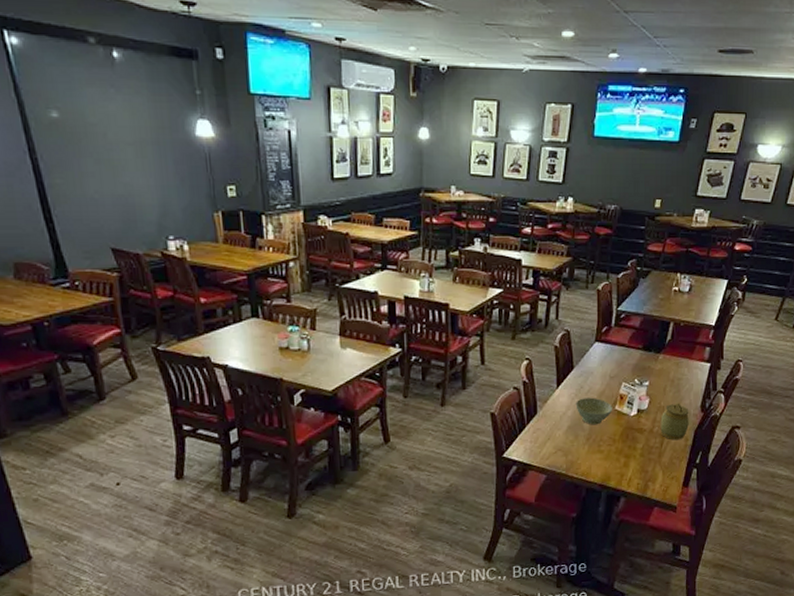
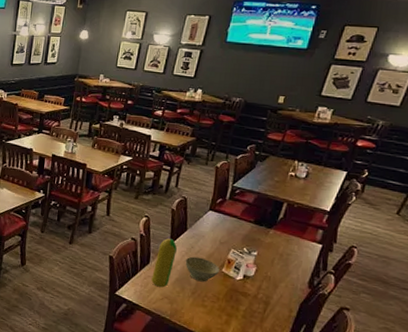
bottle: none [541,381,565,440] -> present [151,238,177,288]
jar: present [660,403,689,440] -> none [264,275,296,310]

